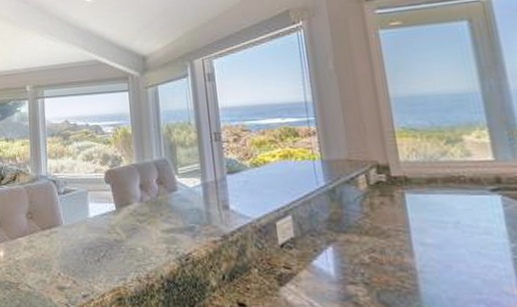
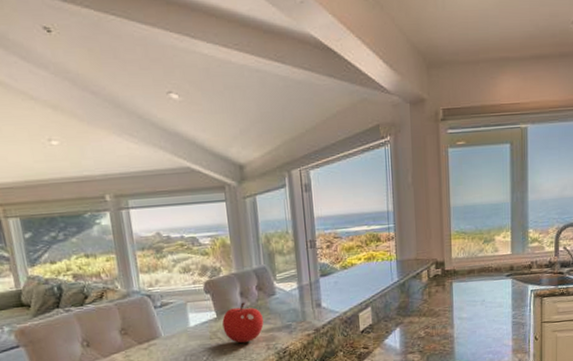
fruit: none [121,196,164,243] -> present [222,302,264,343]

